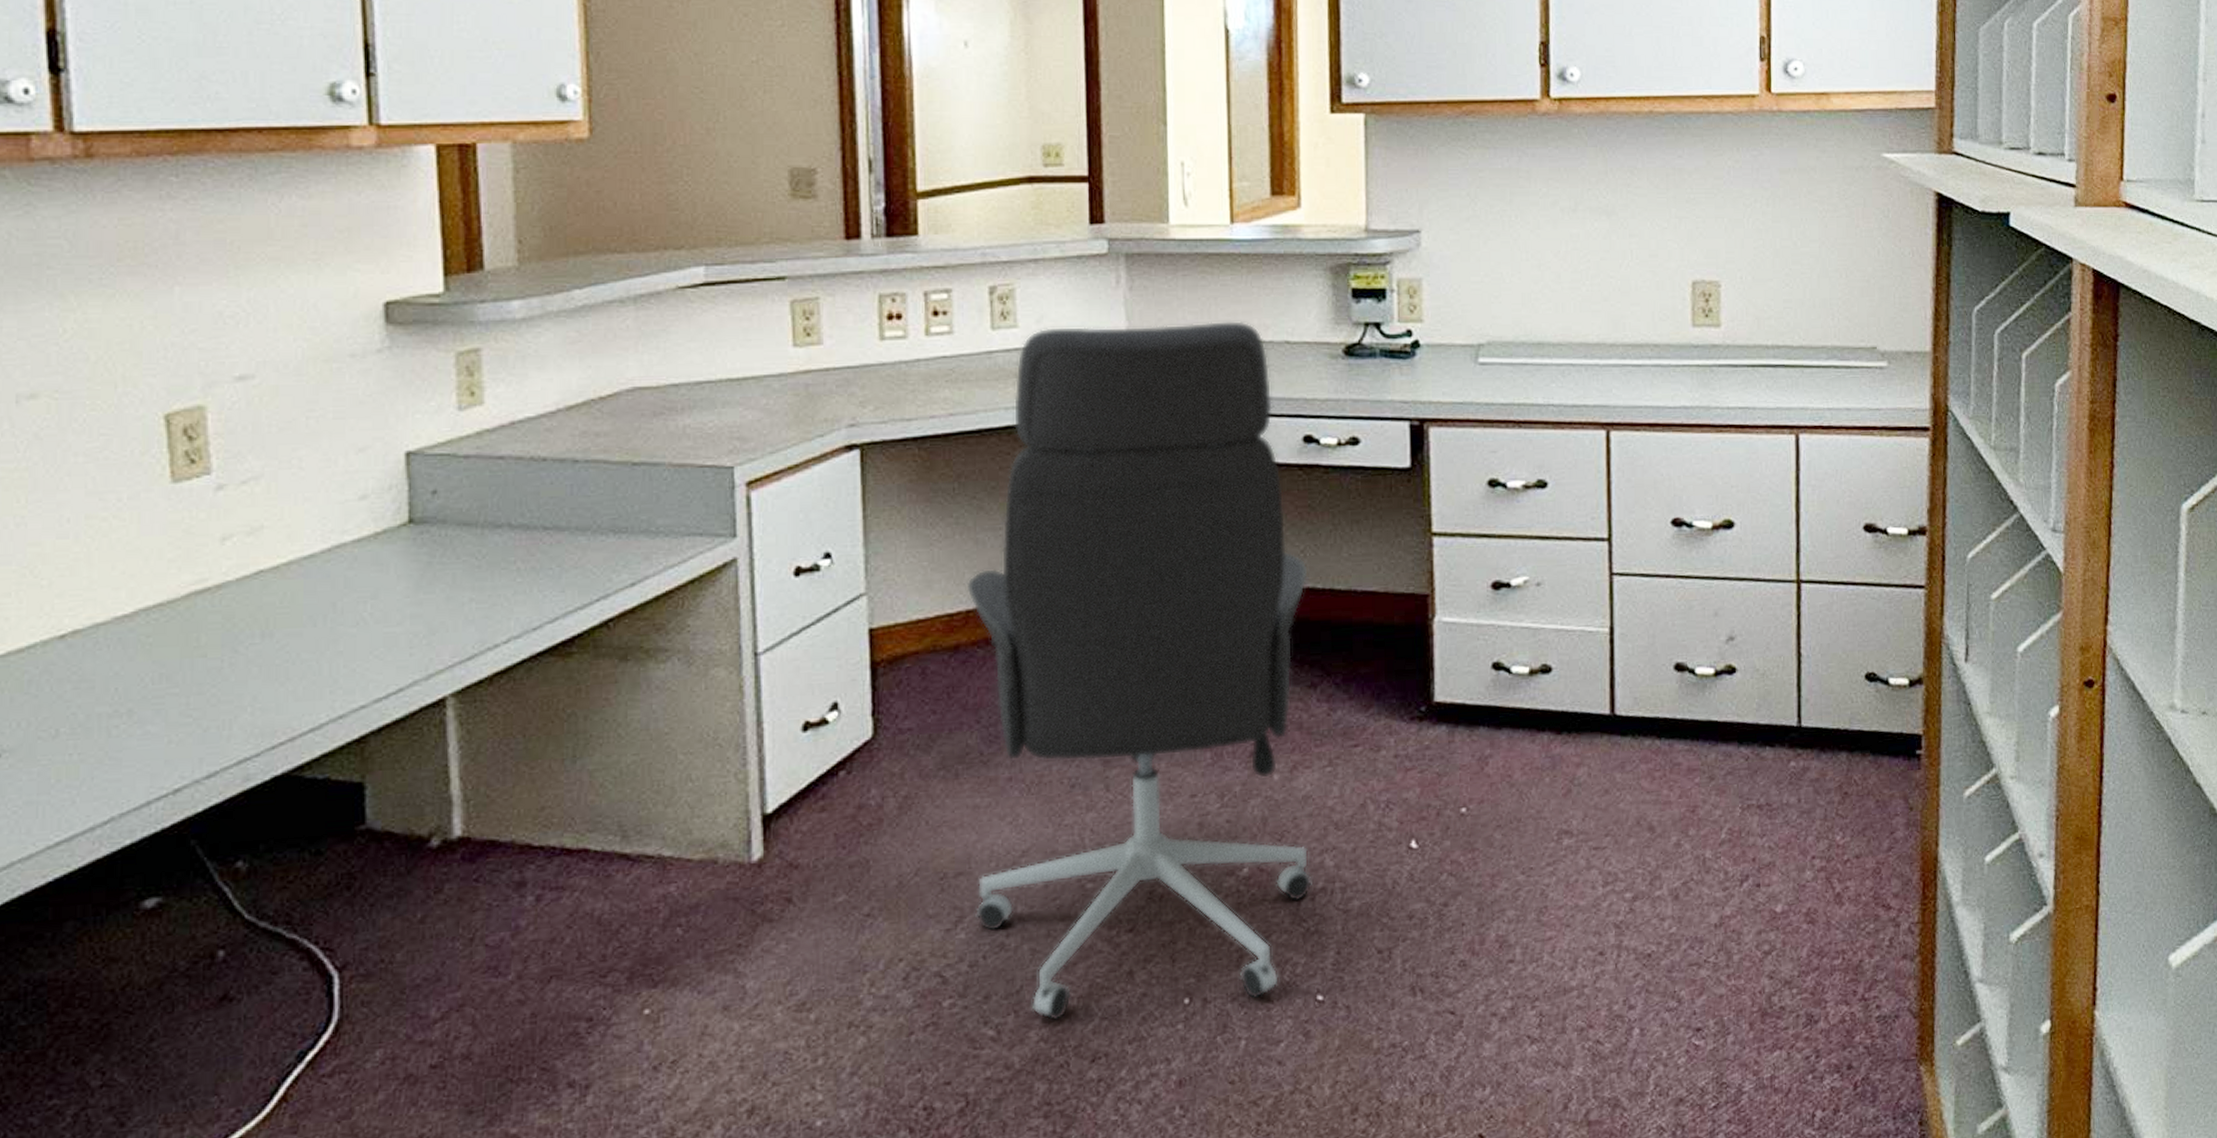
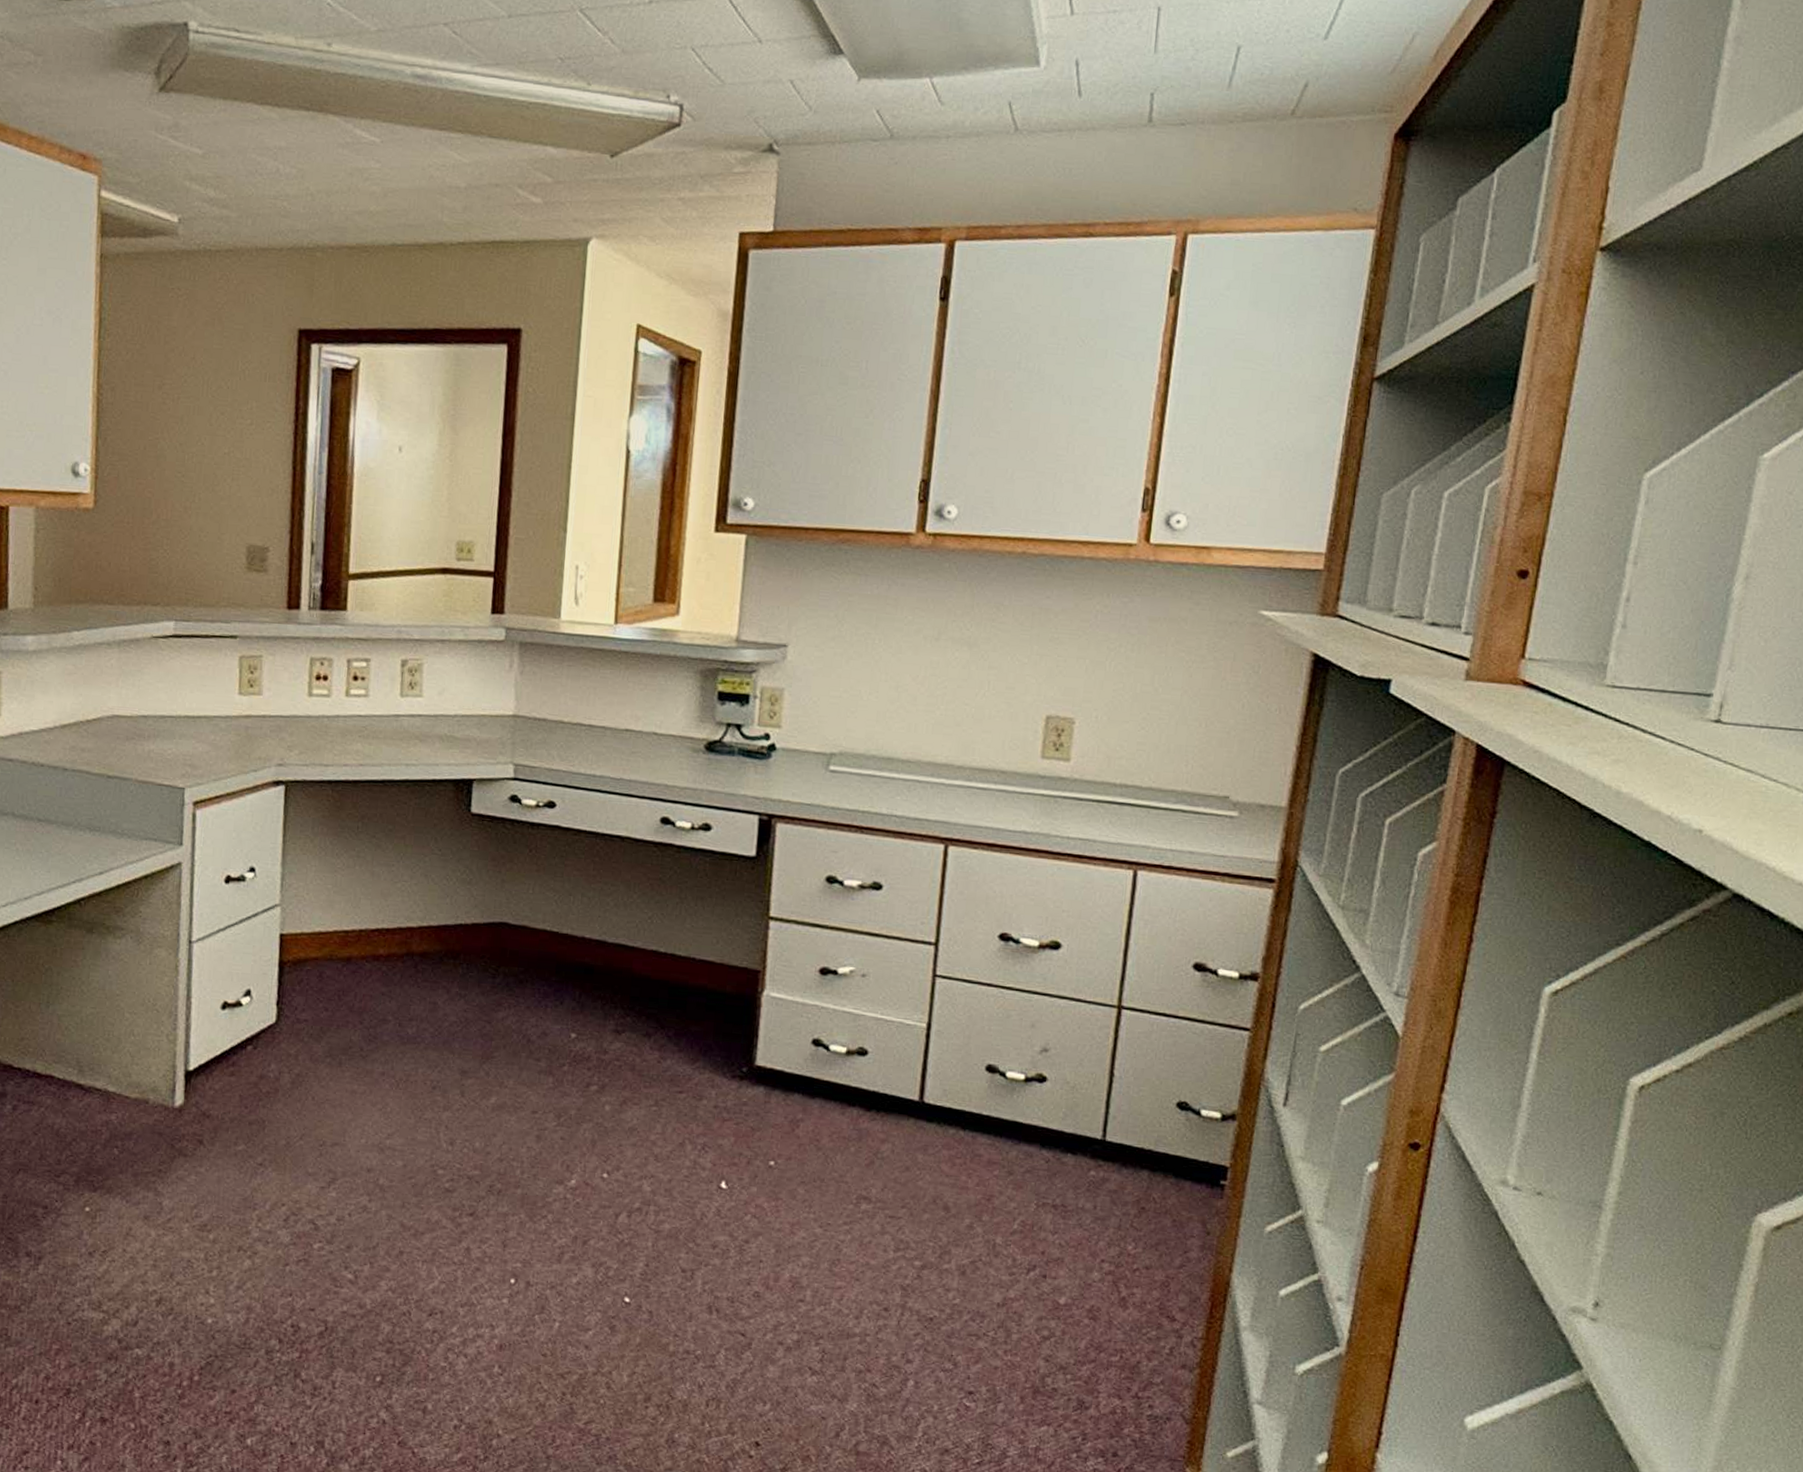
office chair: present [966,320,1314,1021] -> none [345,699,654,1291]

